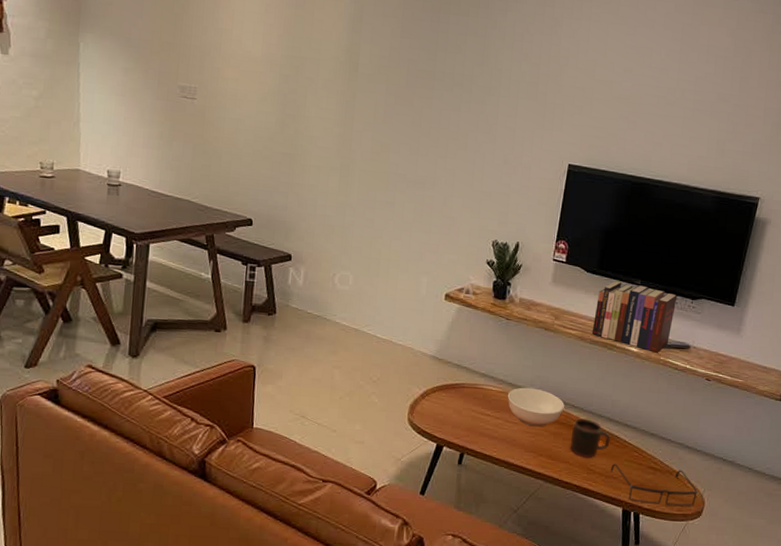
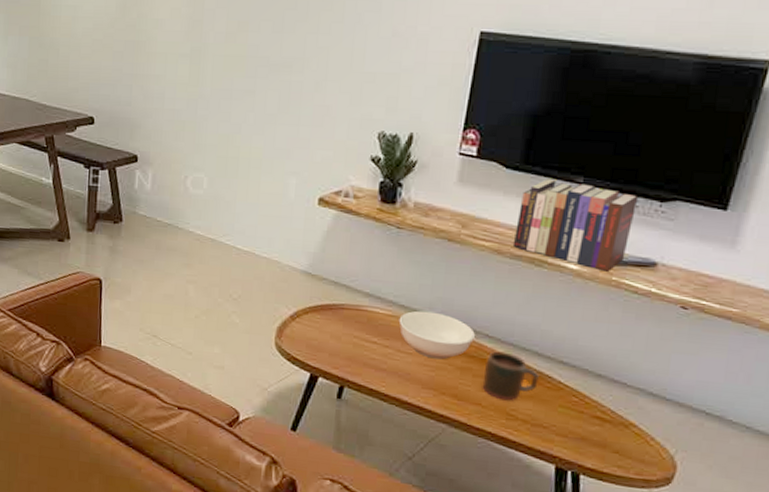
glasses: present [610,463,698,506] -> none [538,409,666,471]

